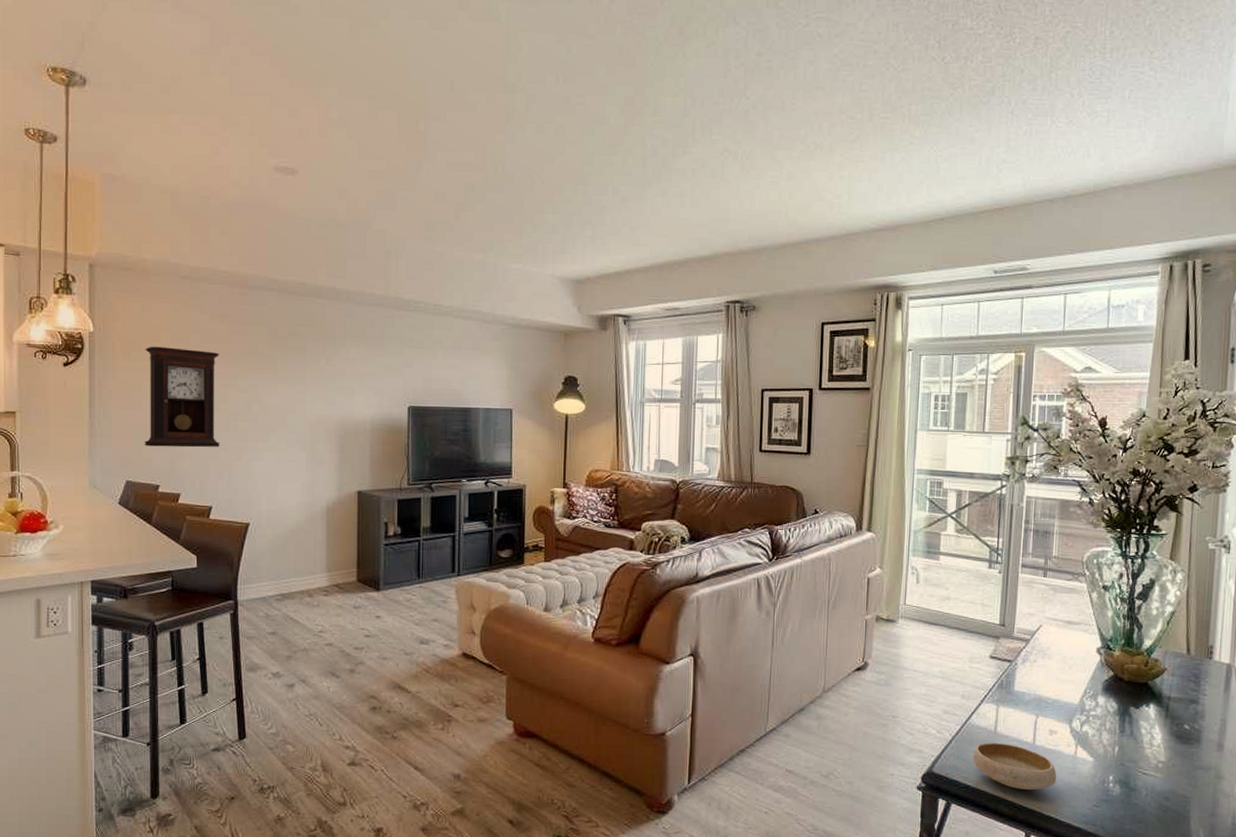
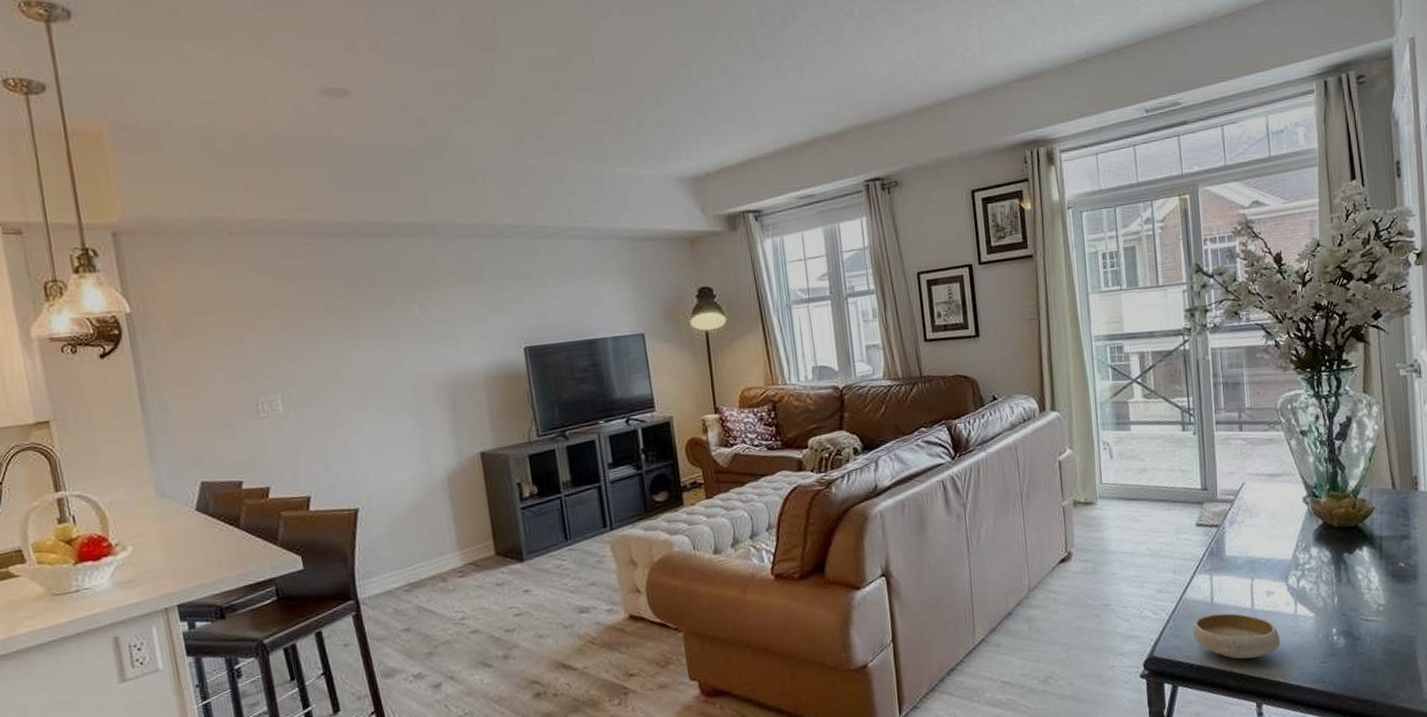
pendulum clock: present [144,346,220,448] -> none [198,316,308,439]

